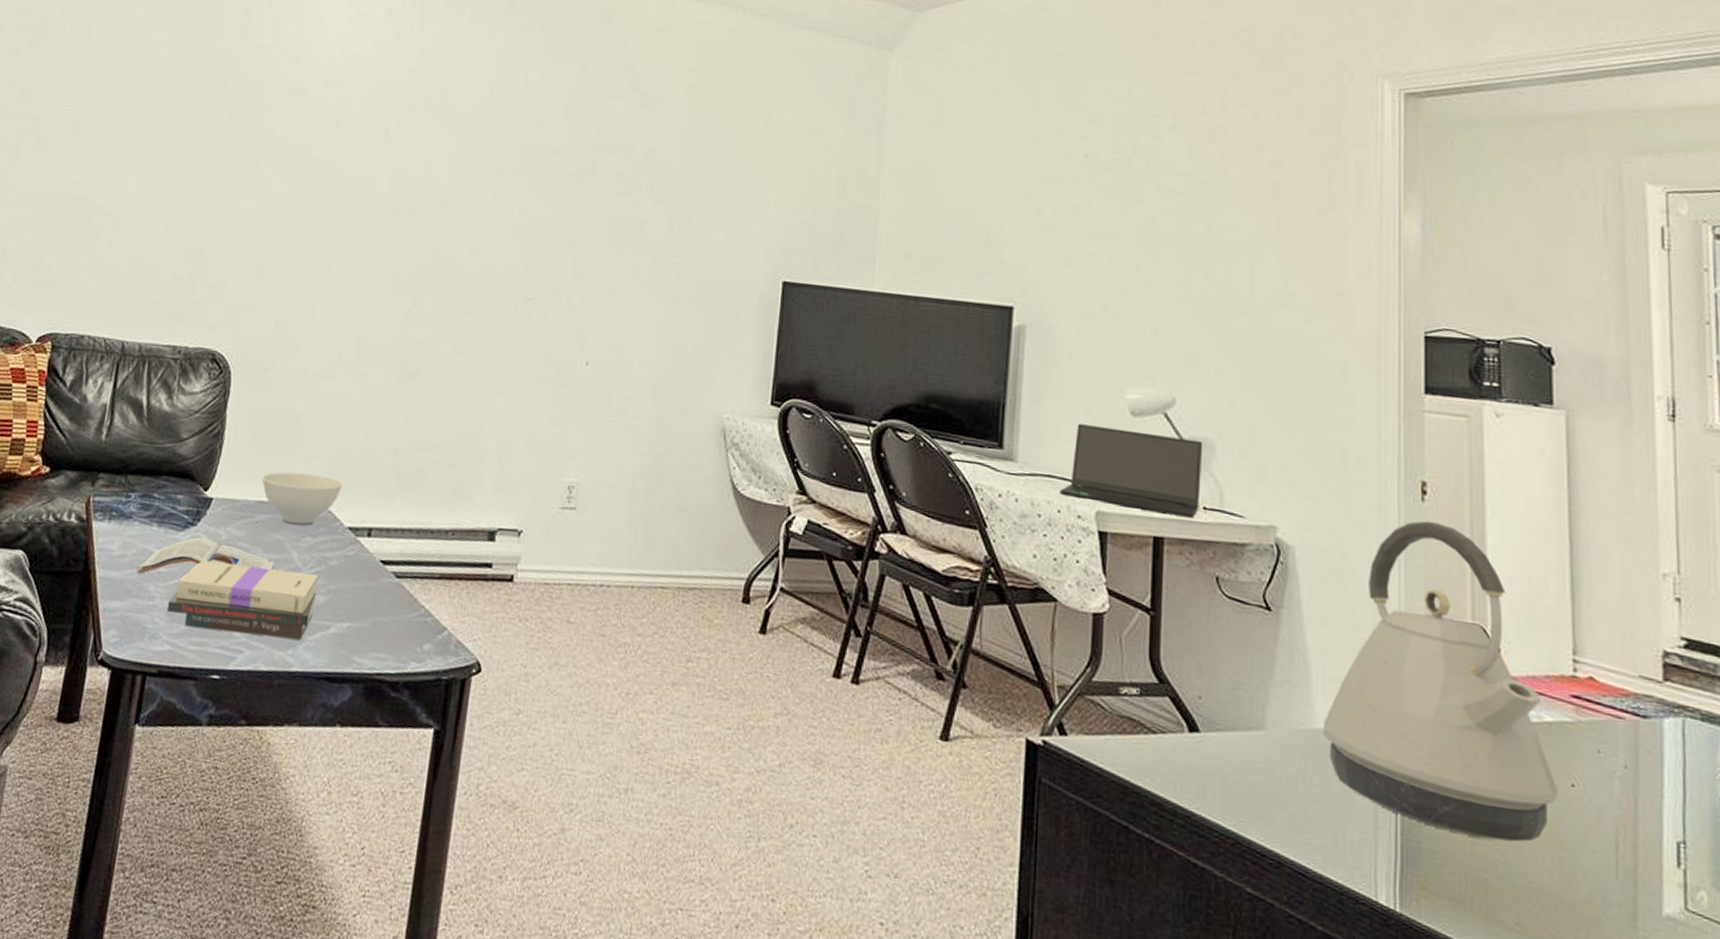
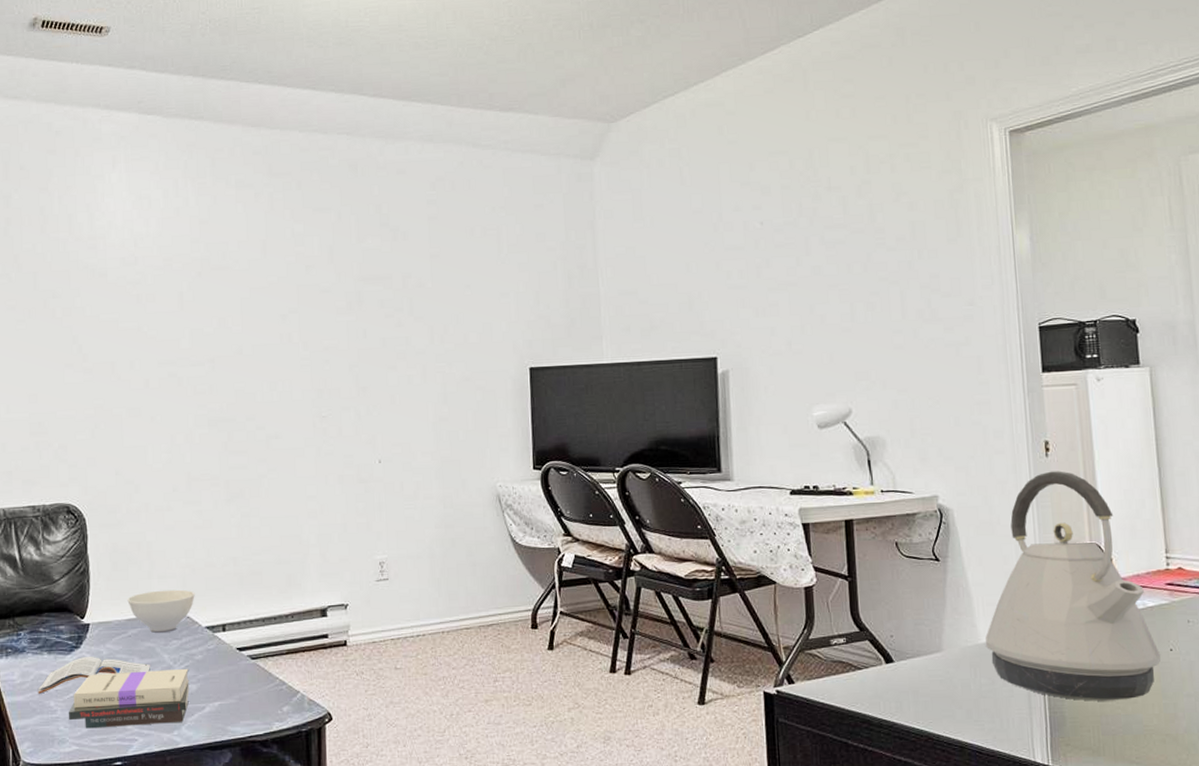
laptop: present [1060,424,1203,519] -> none [769,439,878,501]

